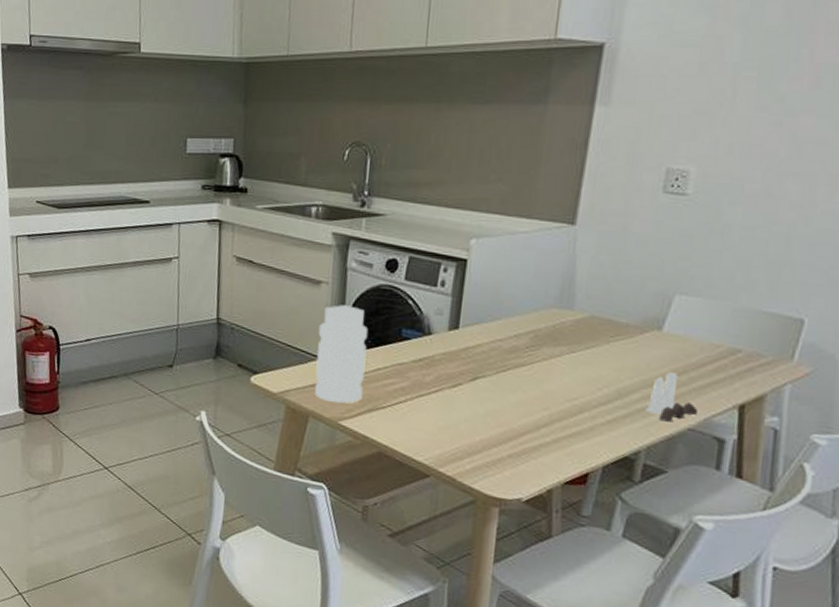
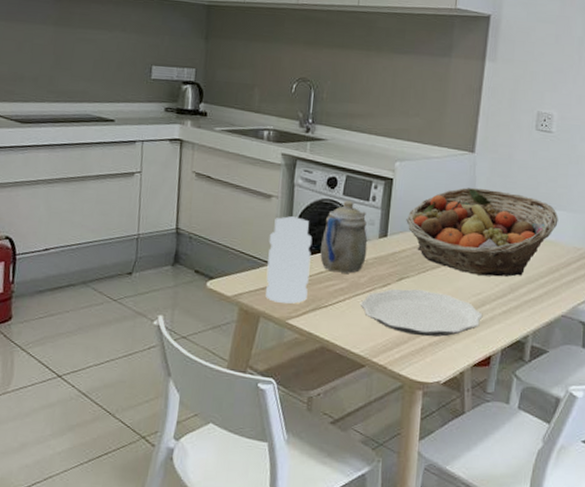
teapot: none [377,286,434,371] -> present [320,200,368,274]
plate: none [424,390,580,448] -> present [360,289,483,337]
fruit basket: none [483,268,690,379] -> present [406,187,558,277]
salt and pepper shaker set: present [645,372,697,422] -> none [531,270,567,311]

